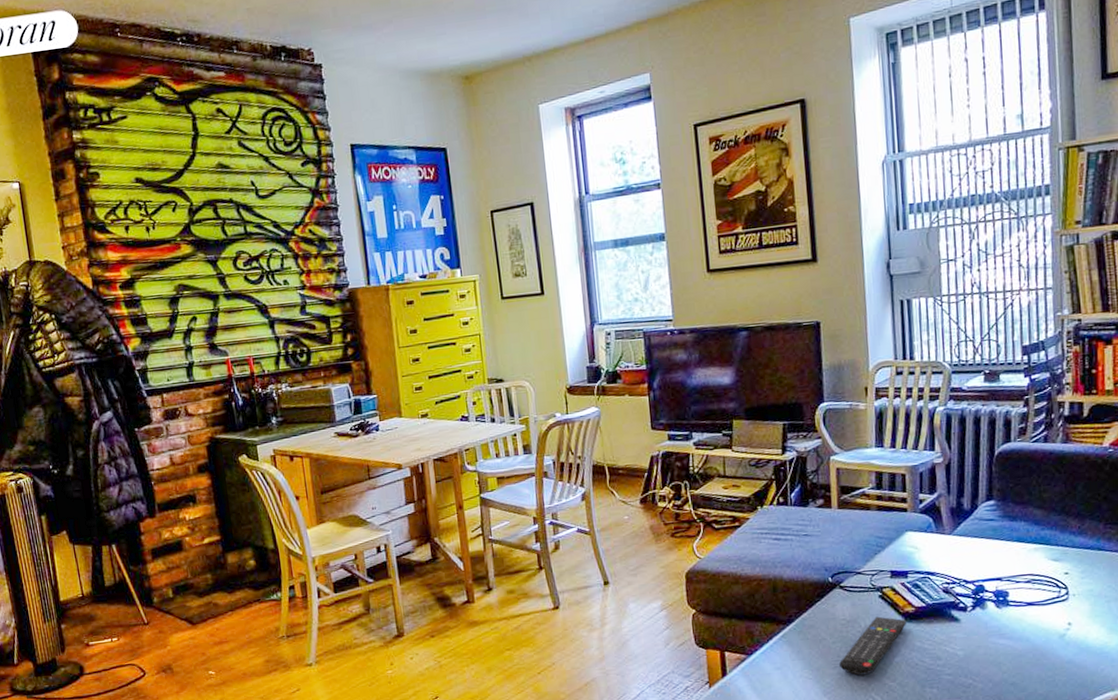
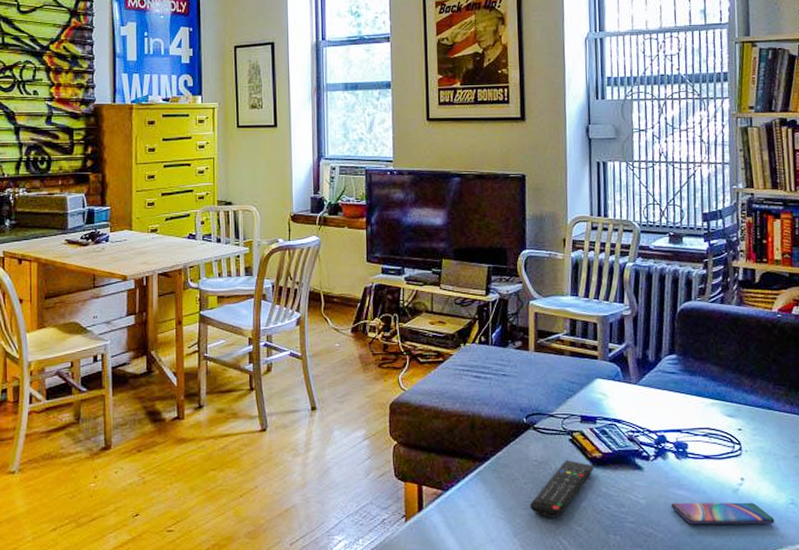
smartphone: none [991,646,1106,673] -> present [671,502,775,525]

